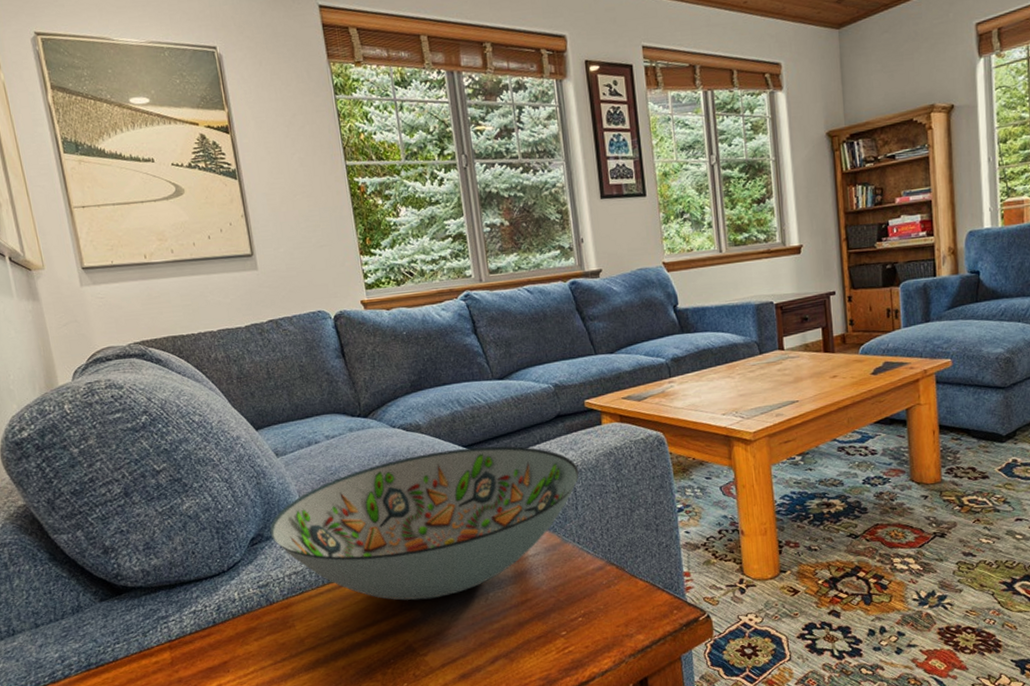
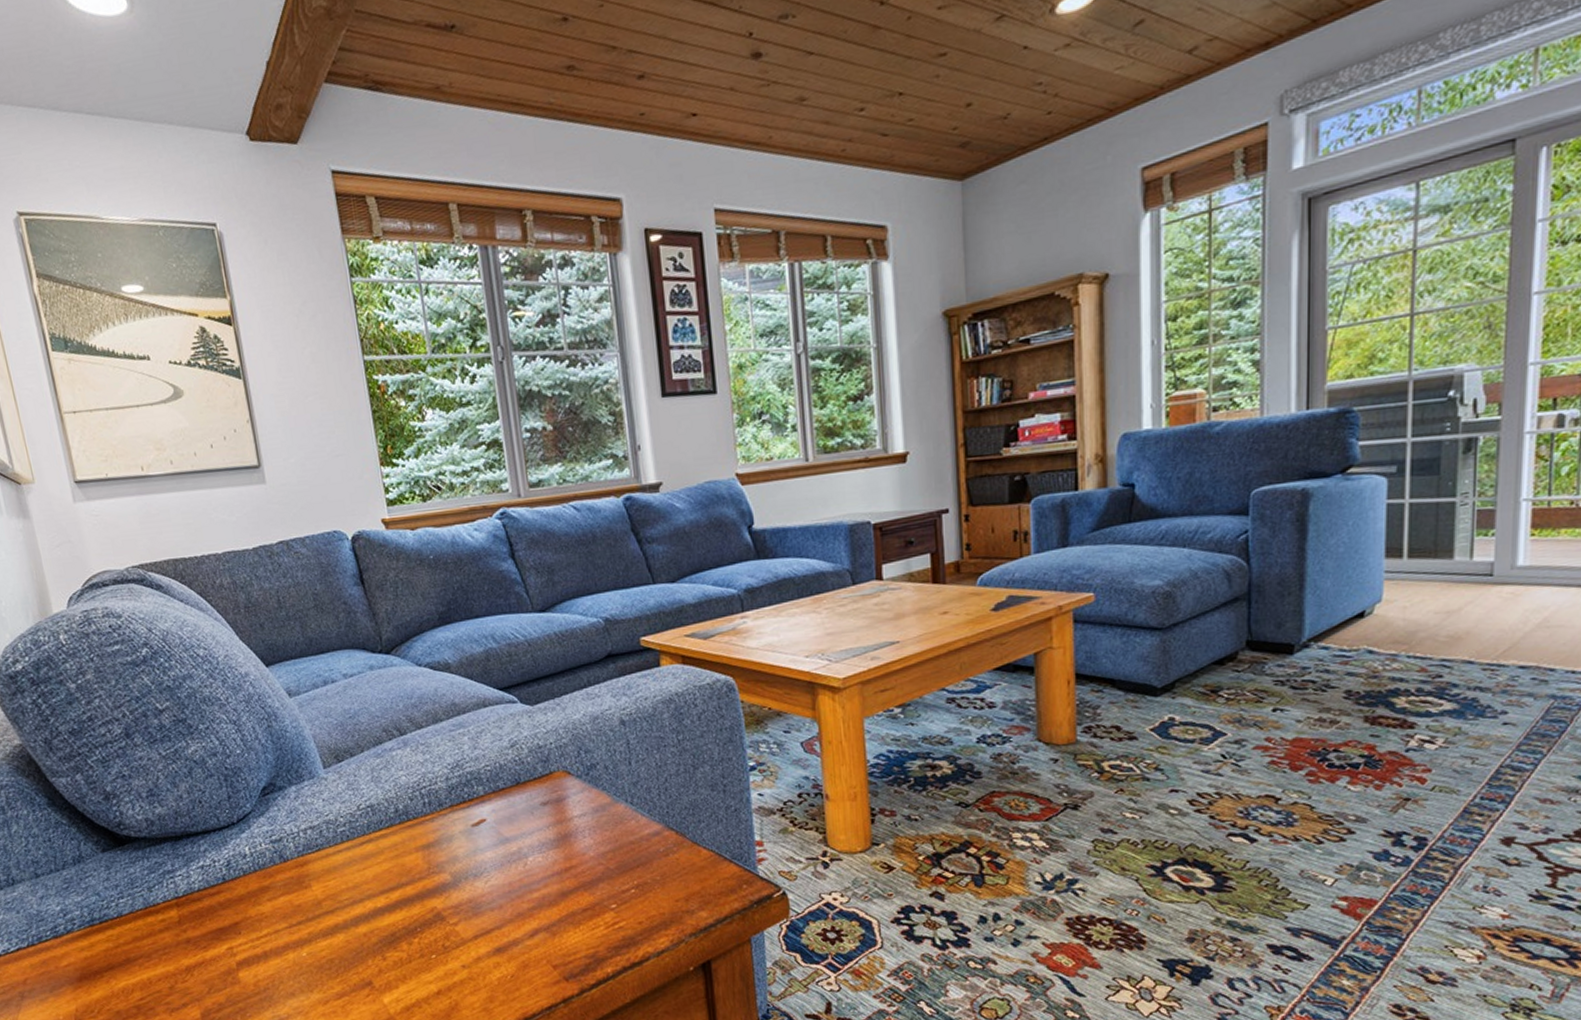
decorative bowl: present [269,446,579,601] -> none [282,689,633,863]

